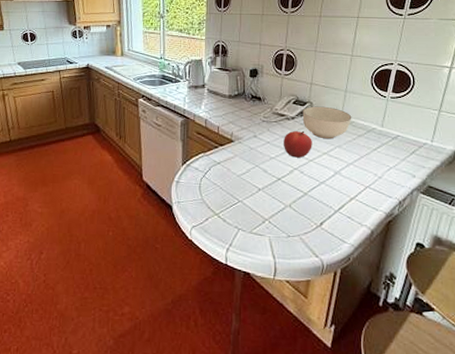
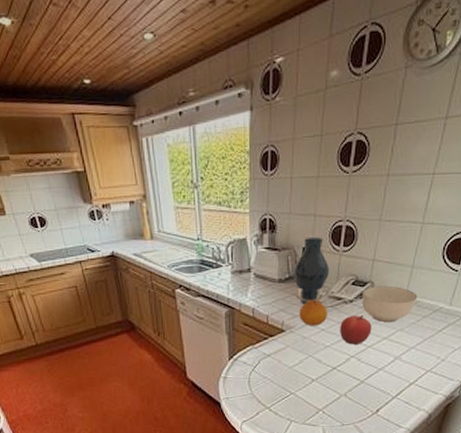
vase: none [241,62,274,118] -> present [293,238,330,304]
fruit: none [247,115,272,139] -> present [299,300,327,326]

